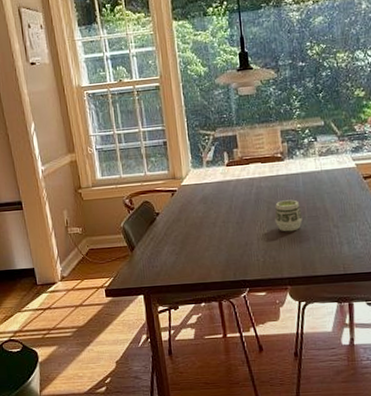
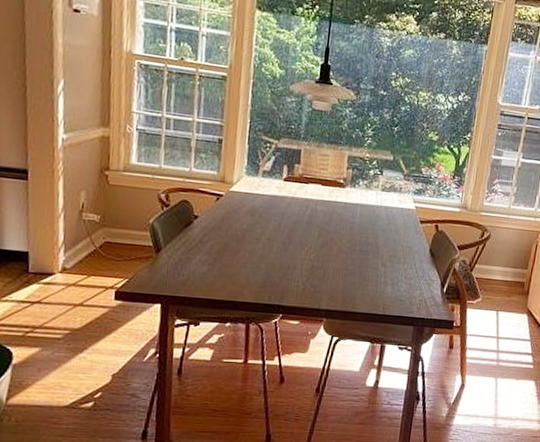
cup: present [274,199,303,232] -> none [324,228,353,263]

